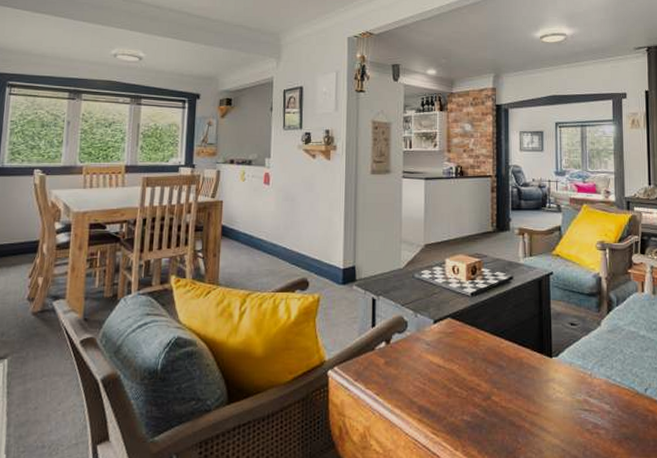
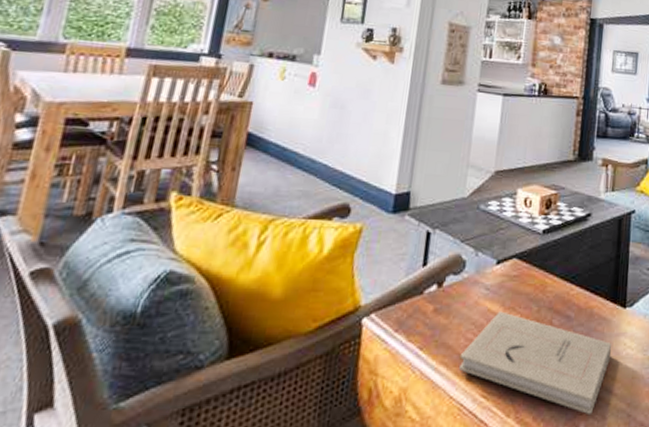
book: none [411,363,543,450] -> present [459,311,612,415]

